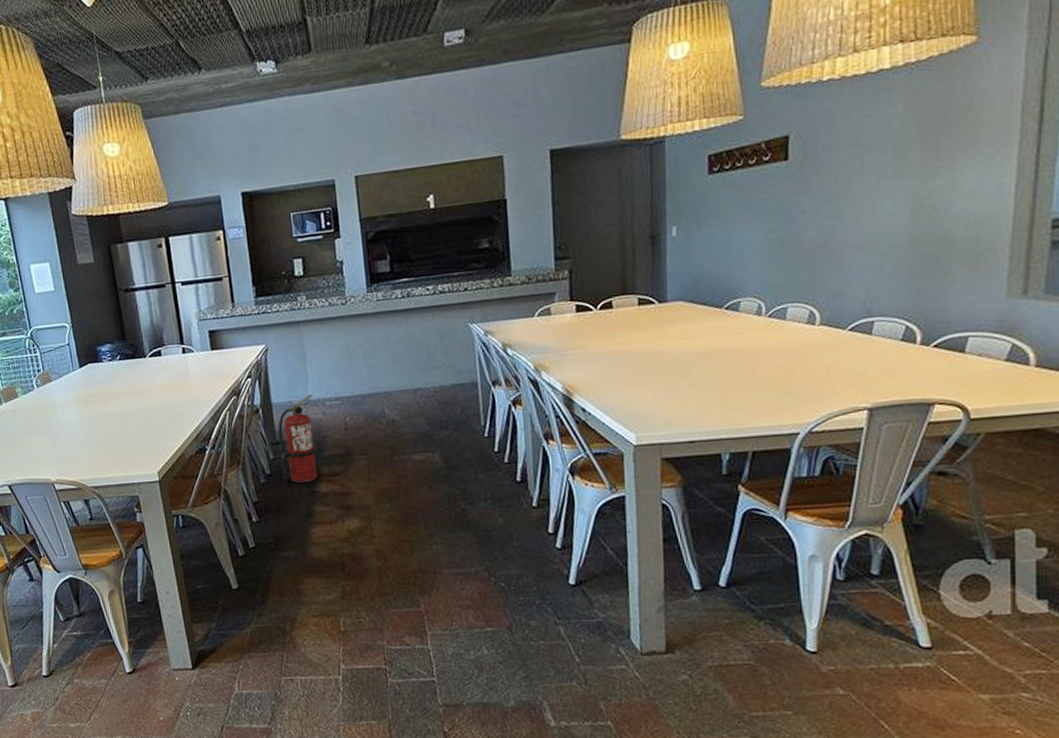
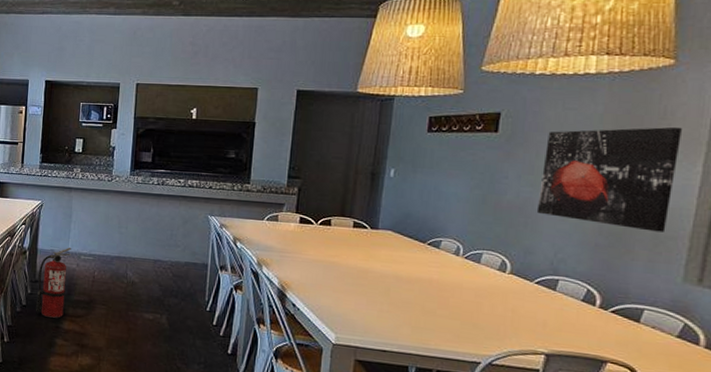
wall art: none [841,116,991,249] -> present [536,126,682,232]

